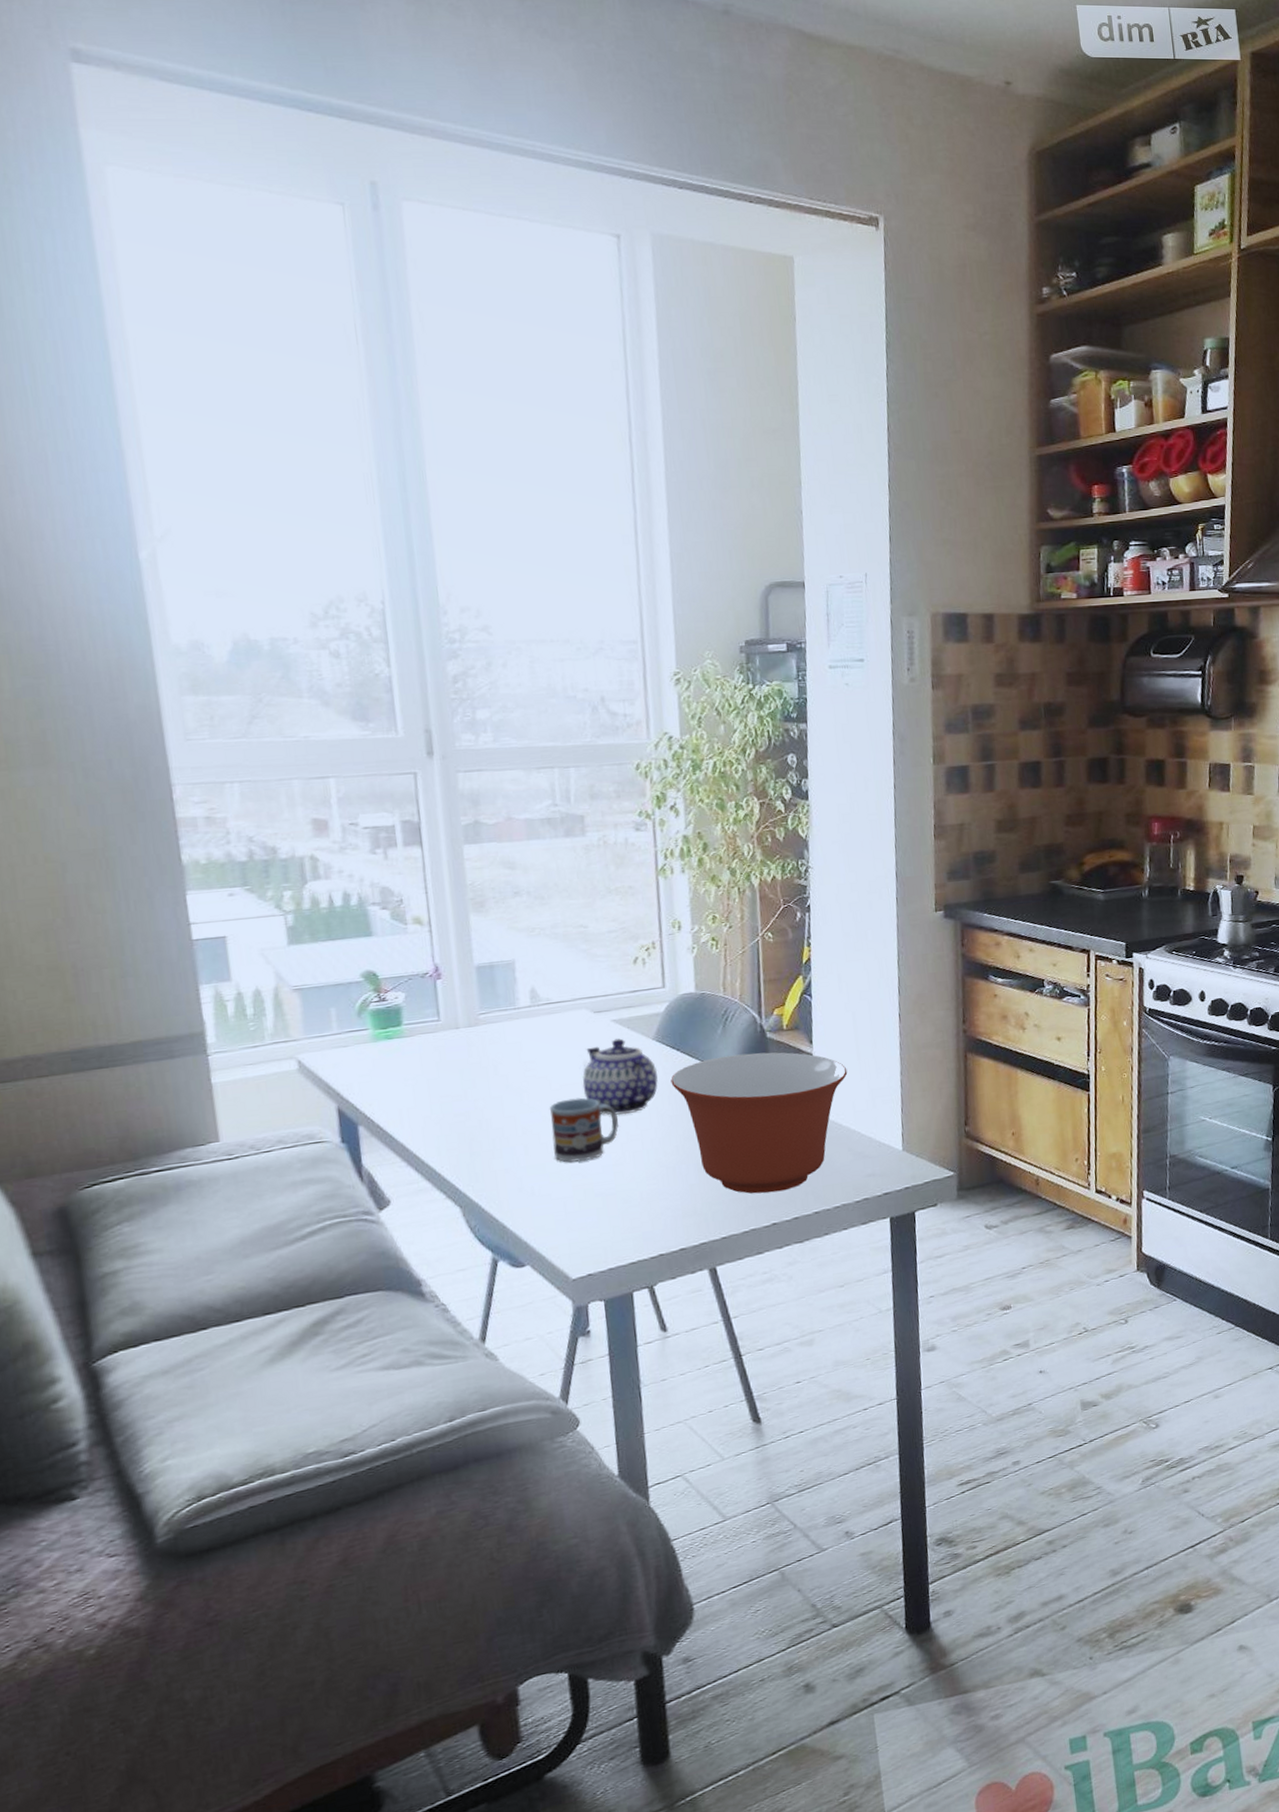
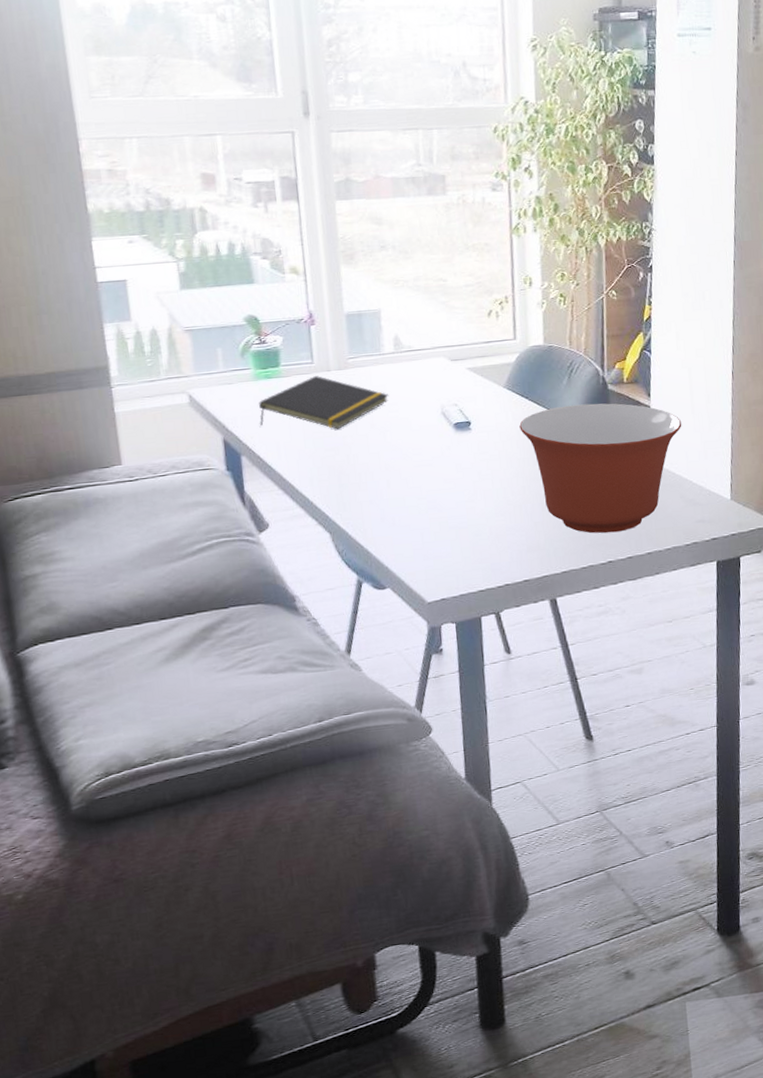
notepad: none [378,1034,526,1092] -> present [259,376,389,430]
cup: present [549,1097,620,1163] -> none [409,438,472,497]
teapot: present [582,1038,658,1115] -> none [439,385,508,456]

